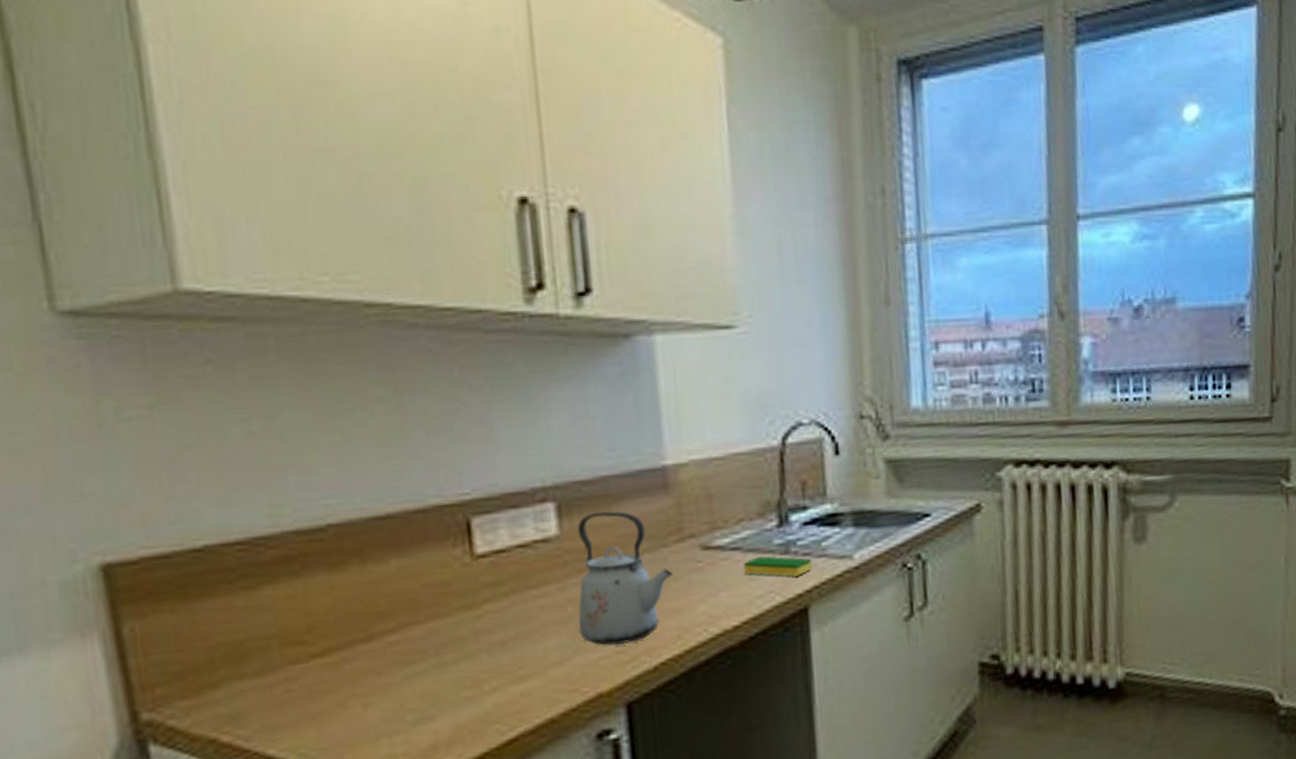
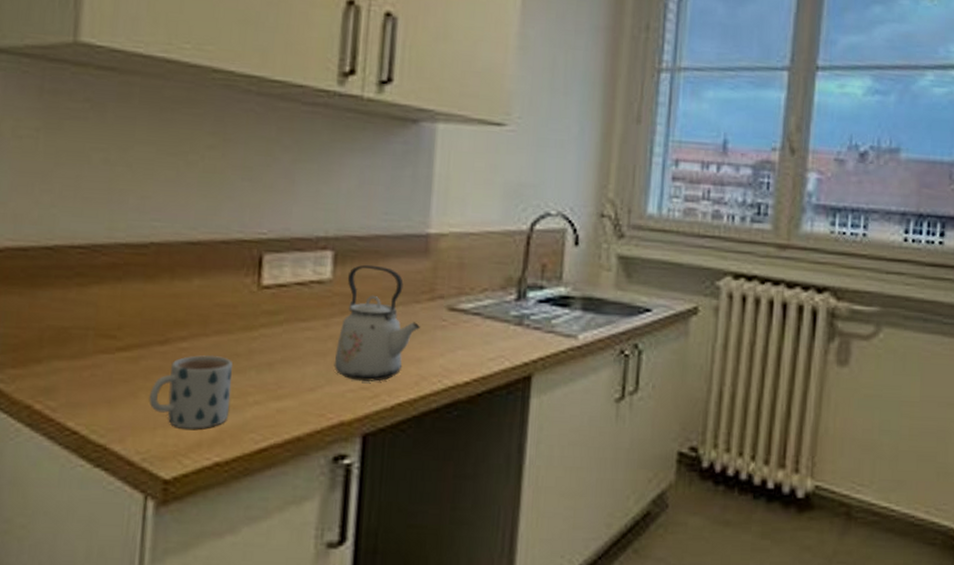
mug: none [362,643,464,734] -> present [149,354,233,429]
dish sponge: present [743,556,812,577] -> none [480,324,541,347]

